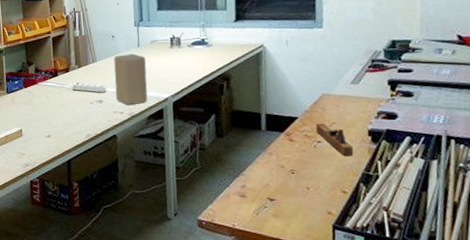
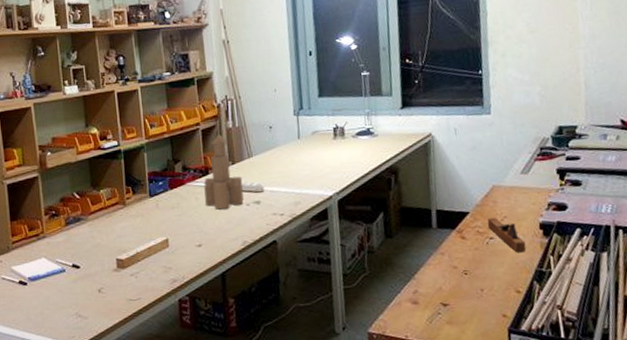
wooden blocks: none [53,41,88,106] -> present [204,134,244,210]
wooden block: present [113,53,148,105] -> none [271,146,311,205]

